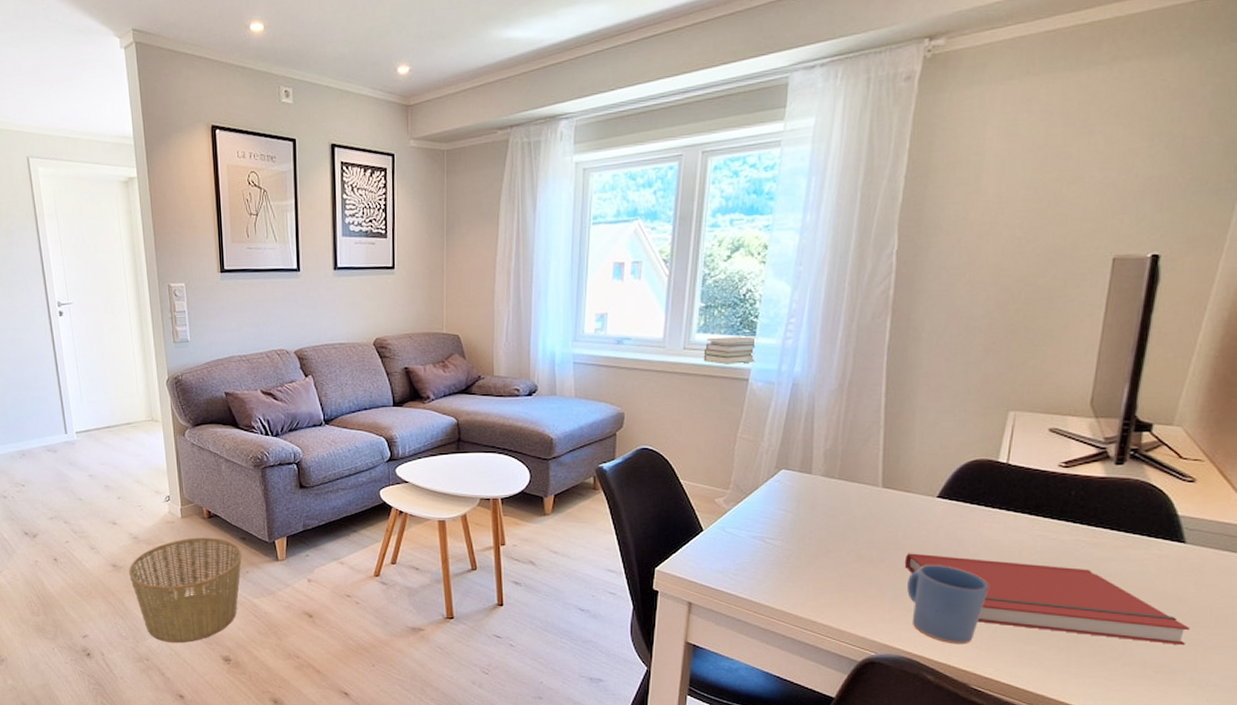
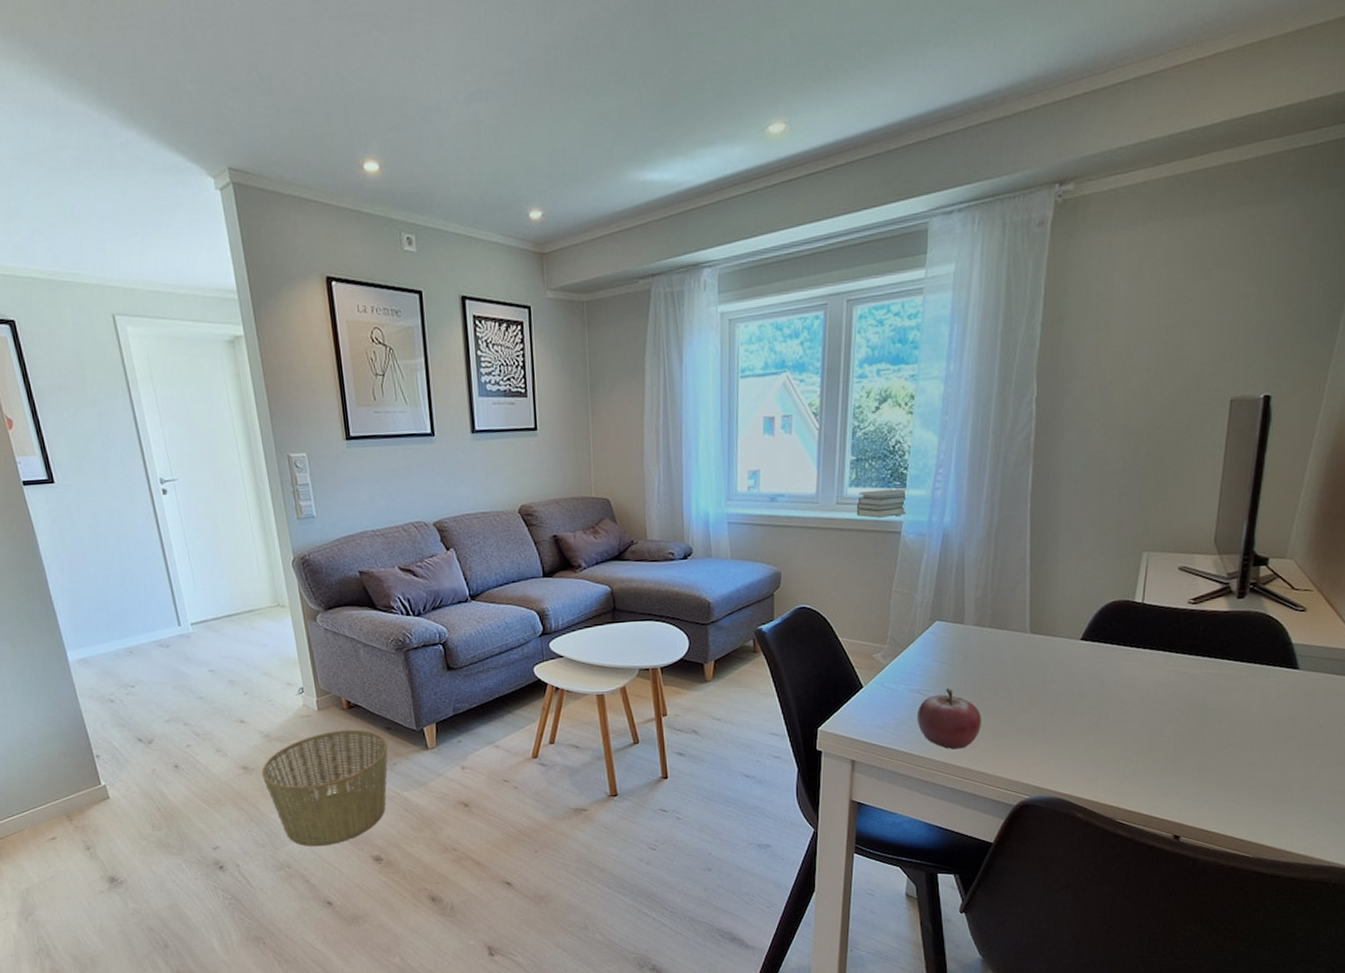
fruit: none [758,537,826,599] -> present [916,688,981,750]
book: present [904,553,1190,646] -> none [1053,695,1304,766]
mug: present [907,565,989,645] -> none [1056,705,1129,781]

